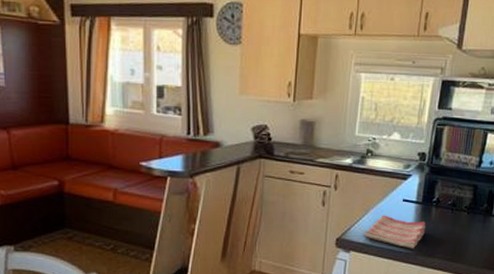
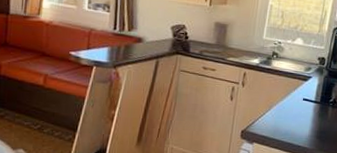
dish towel: present [363,215,426,249] -> none [266,111,323,144]

